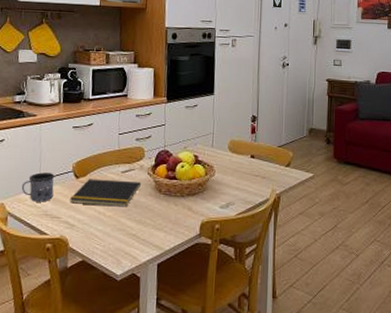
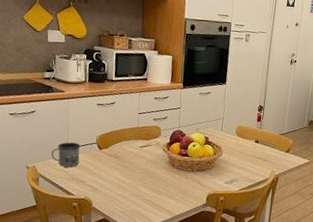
notepad: present [69,179,142,207] -> none [93,150,157,177]

